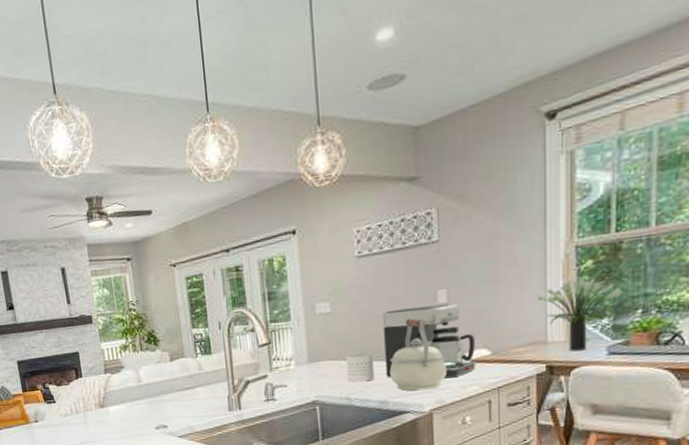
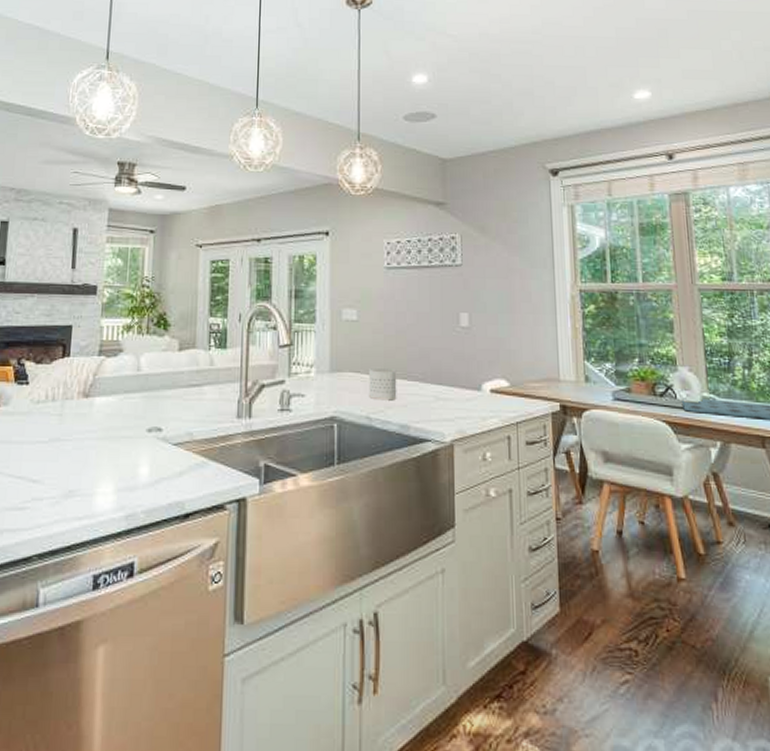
coffee maker: present [382,303,475,378] -> none [407,326,495,407]
kettle: present [389,318,448,391] -> none [412,337,469,417]
flower arrangement: present [537,276,622,351] -> none [549,319,621,393]

